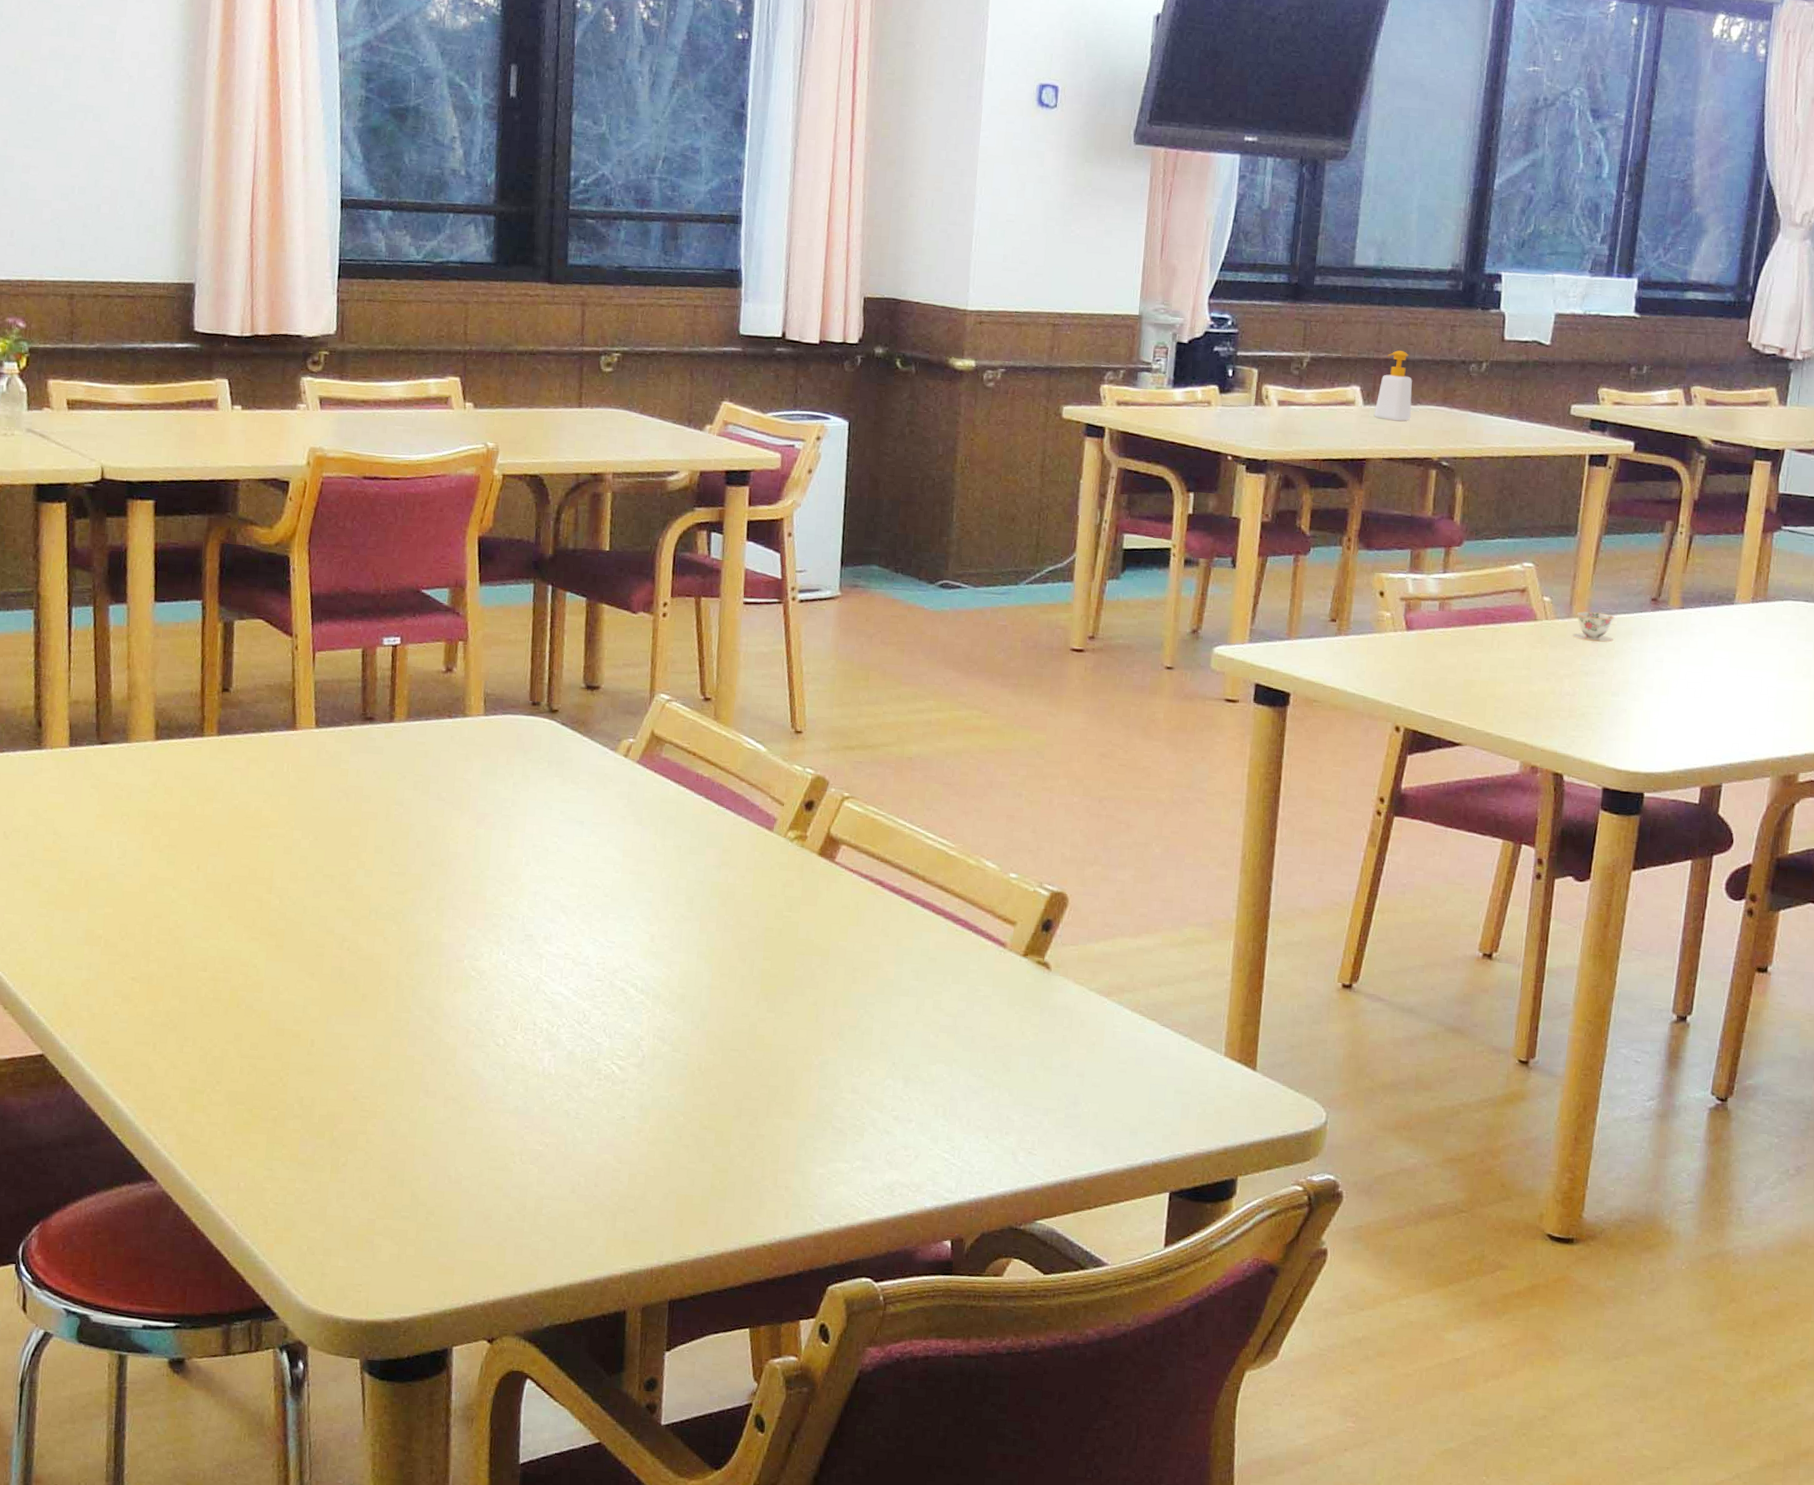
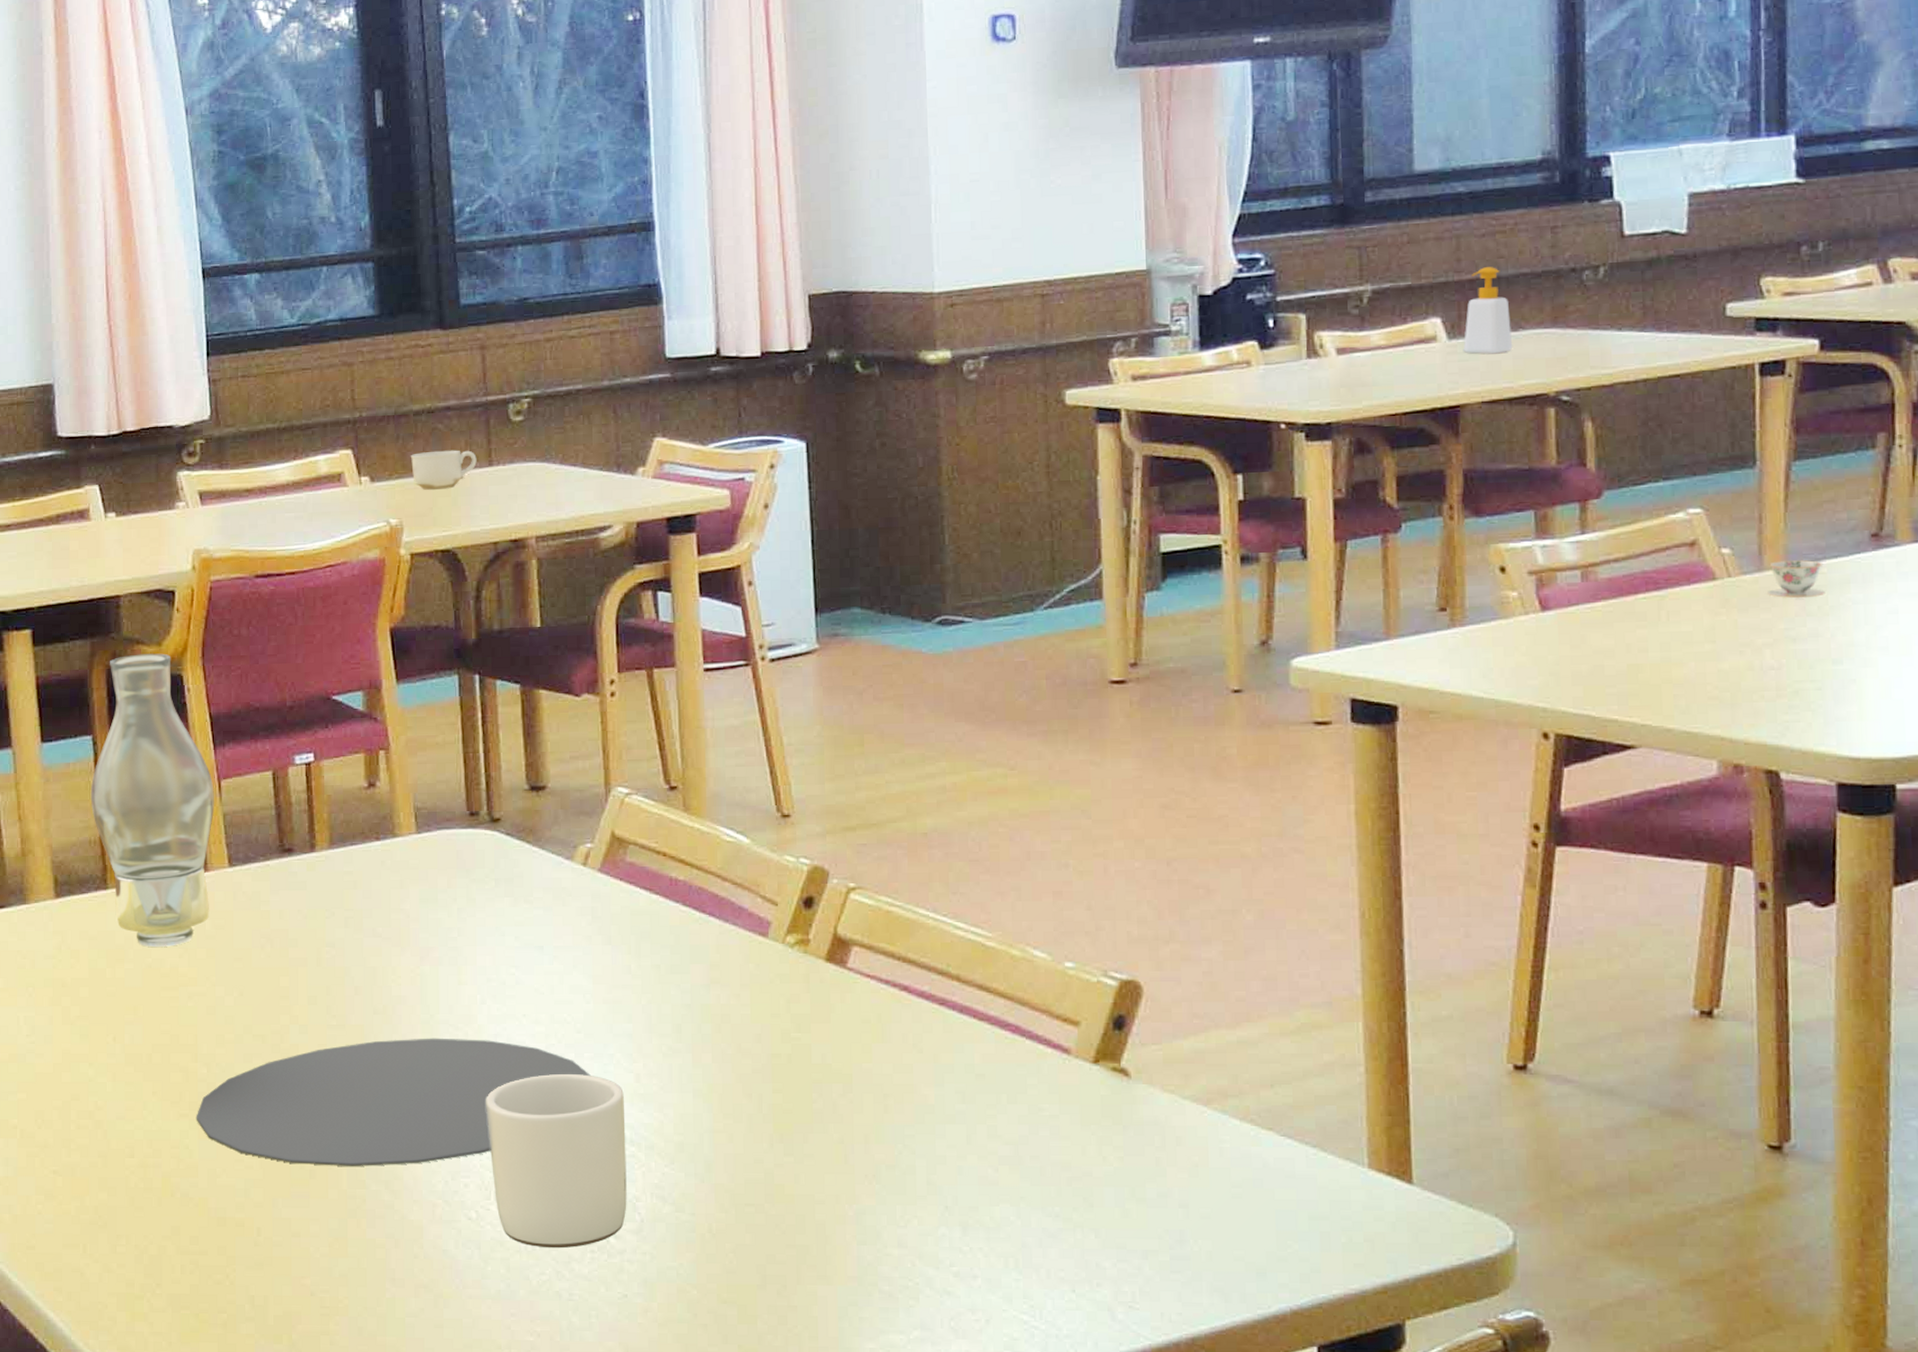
vase: none [195,533,309,792] -> present [90,653,214,947]
placemat: none [265,889,613,996] -> present [196,1038,591,1166]
teacup: none [511,388,569,423] -> present [410,450,477,491]
mug: none [520,929,640,1075] -> present [486,1073,627,1249]

